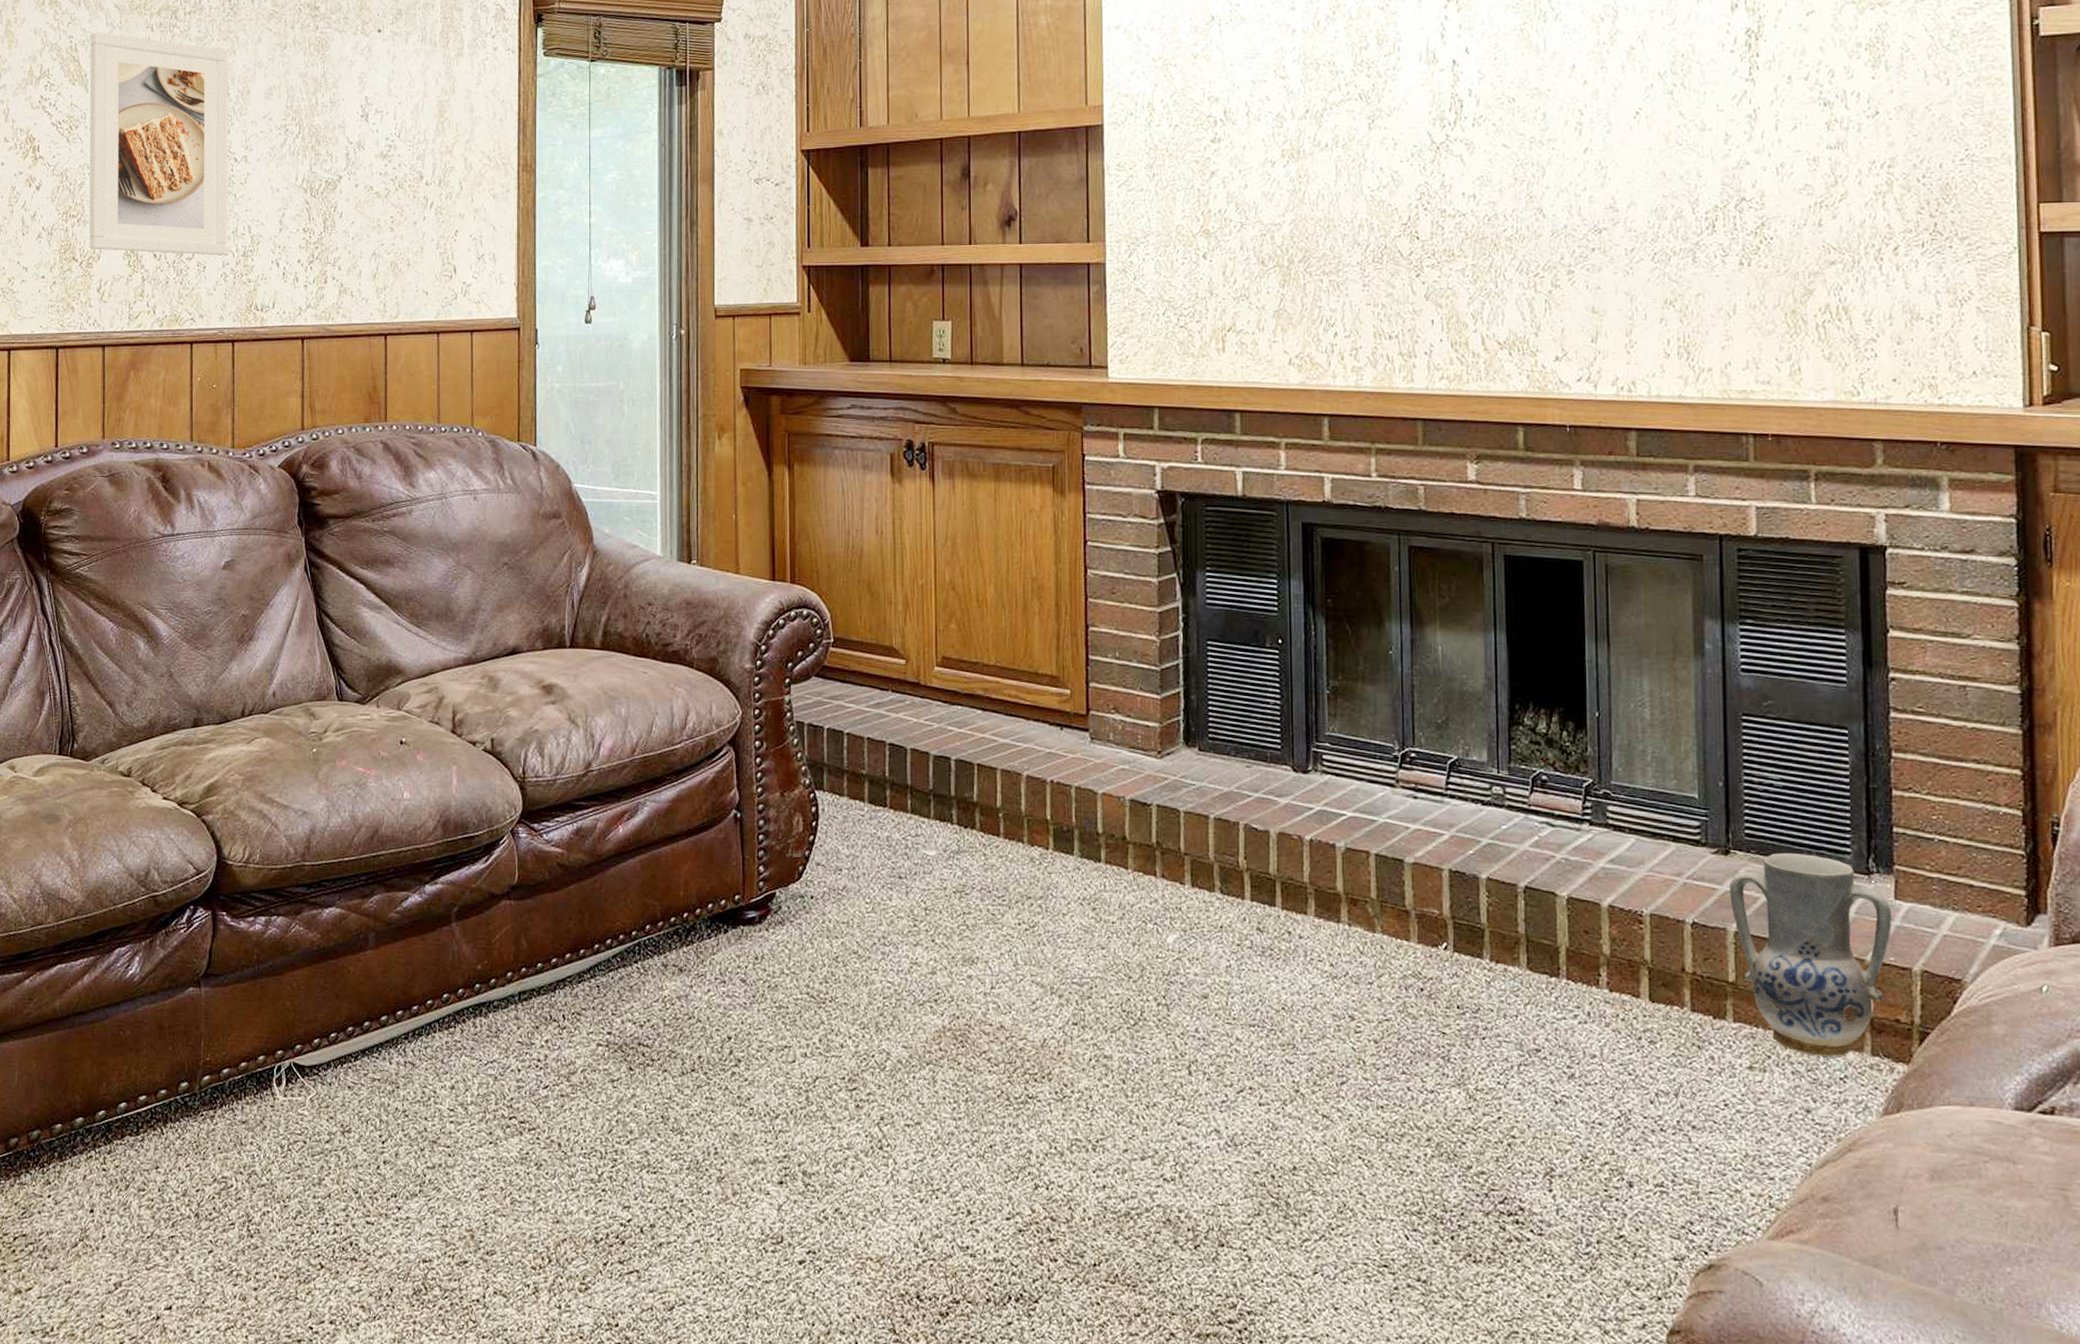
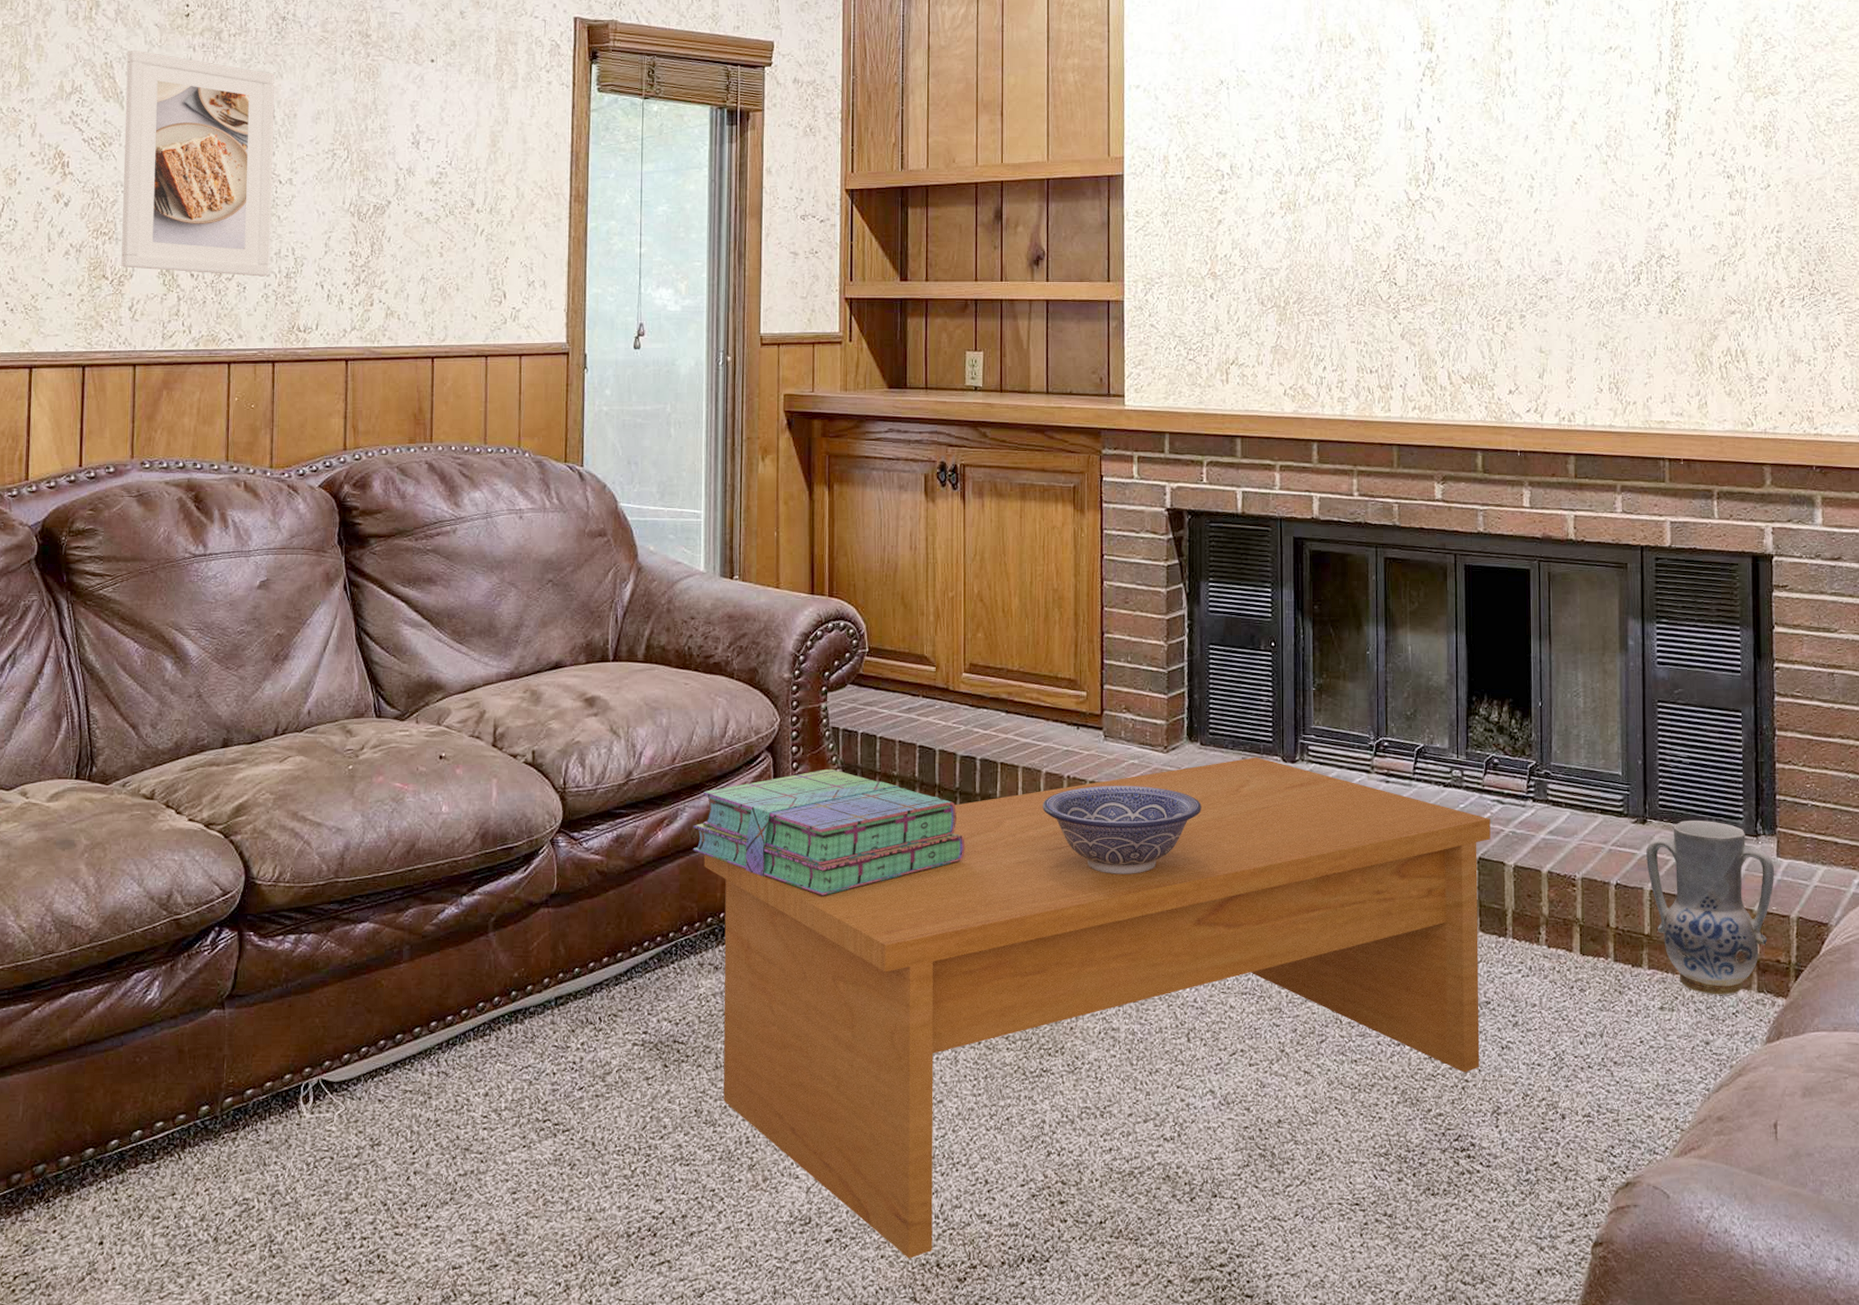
stack of books: none [654,765,941,900] -> present [693,768,965,896]
coffee table: none [666,765,1539,1288] -> present [704,757,1491,1259]
decorative bowl: none [1024,792,1201,890] -> present [1042,786,1202,874]

